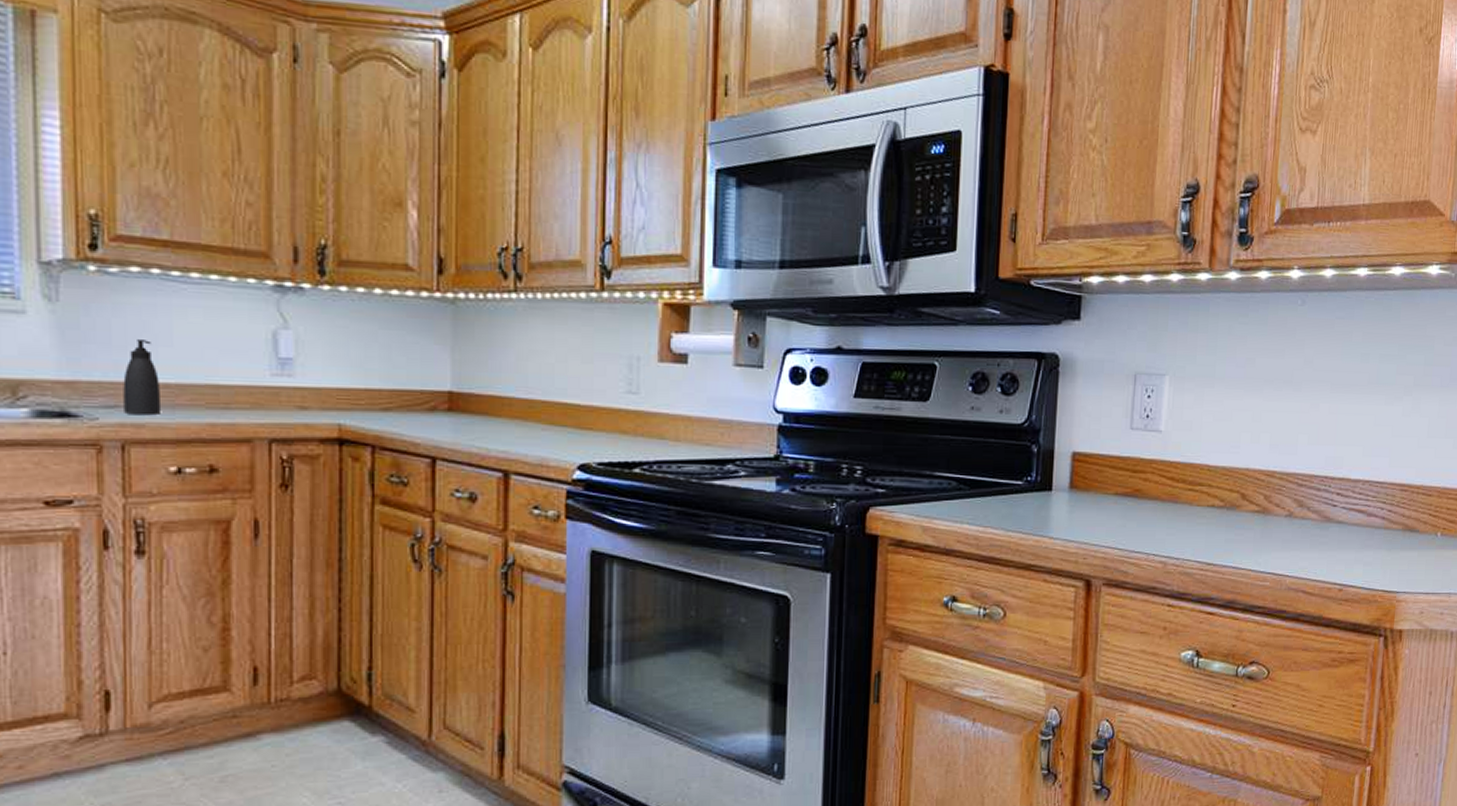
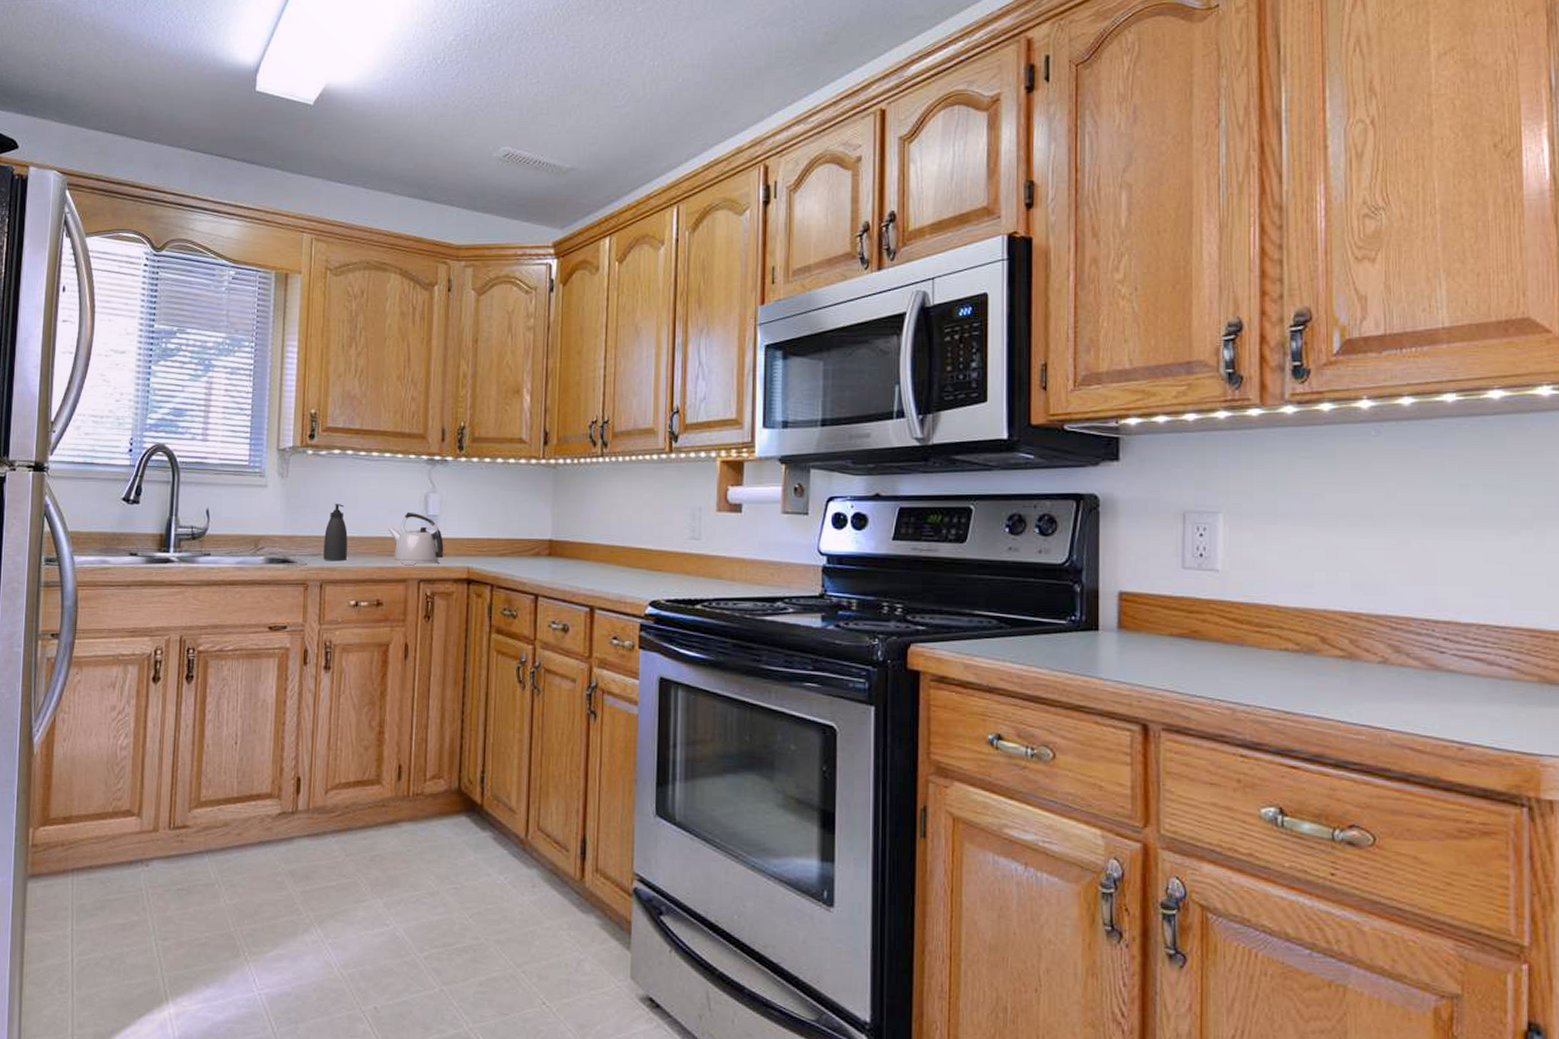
kettle: none [221,352,304,420] -> present [388,512,444,565]

